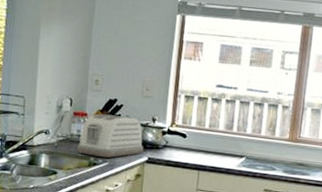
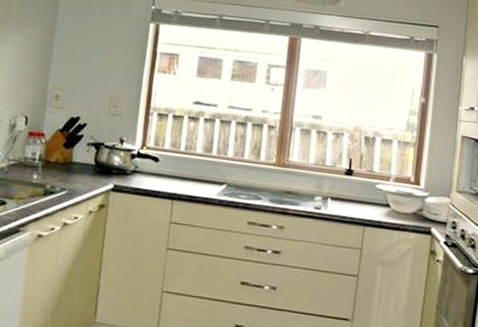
toaster: present [76,114,144,158] -> none [30,134,109,186]

